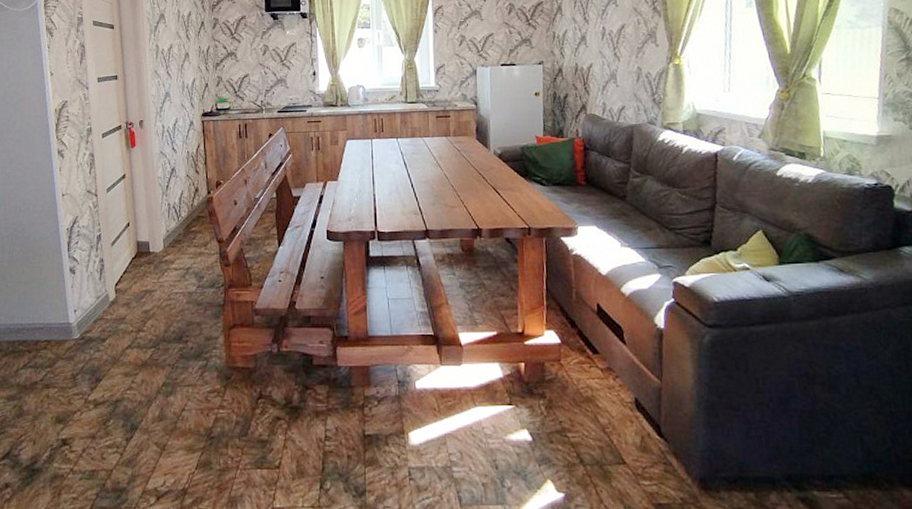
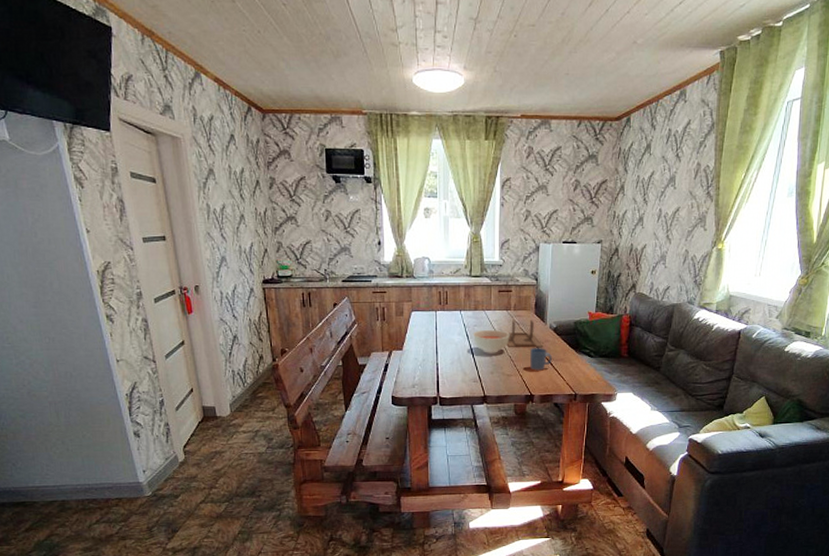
bowl: none [410,157,451,183] -> present [472,329,510,353]
napkin holder: none [448,145,488,176] -> present [507,319,543,348]
mug: none [474,176,499,203] -> present [530,348,552,372]

